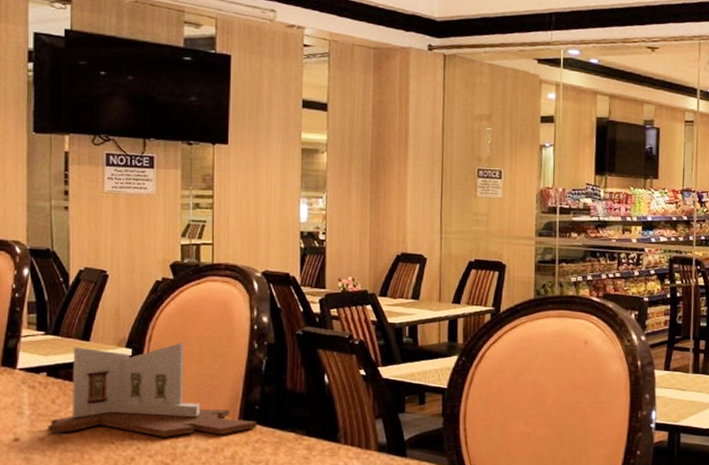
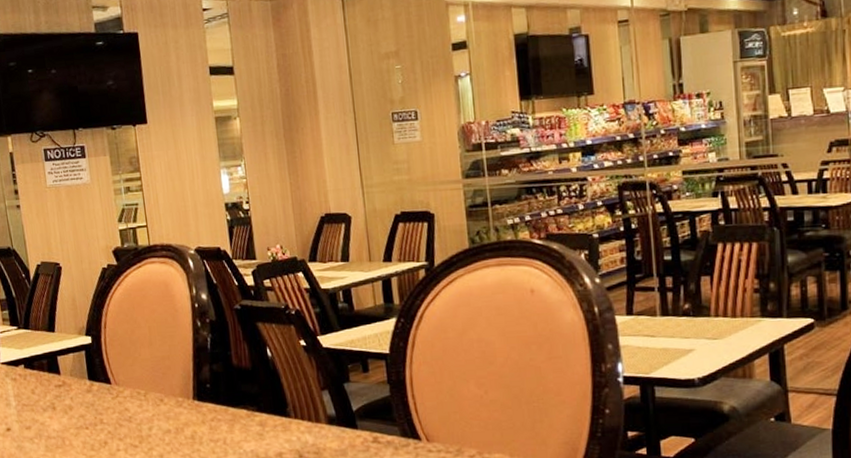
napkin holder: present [48,343,257,437] -> none [32,327,211,421]

